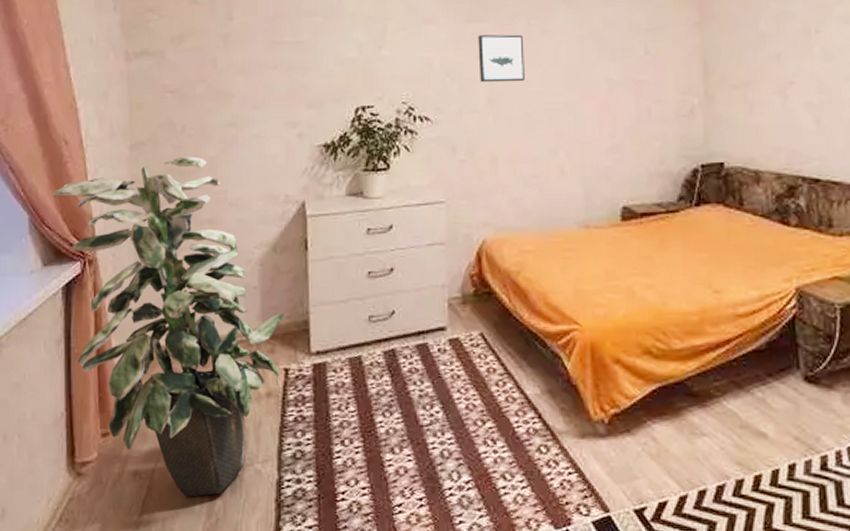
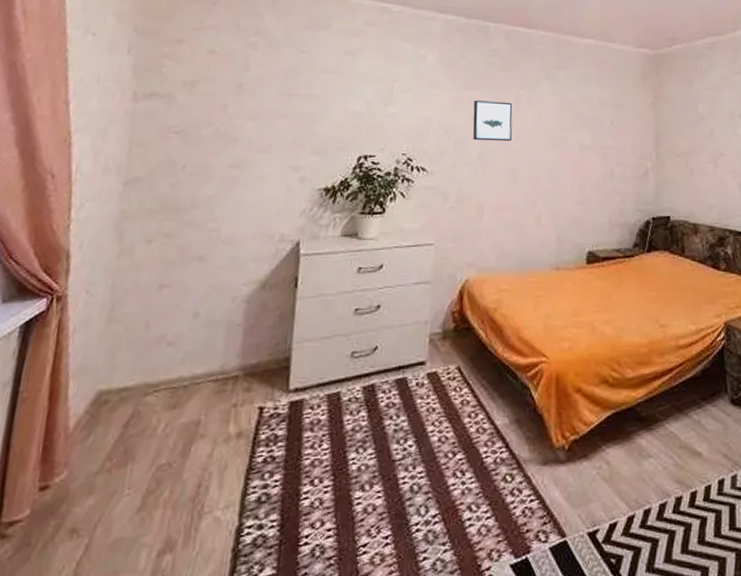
indoor plant: present [53,156,285,498] -> none [24,194,266,554]

